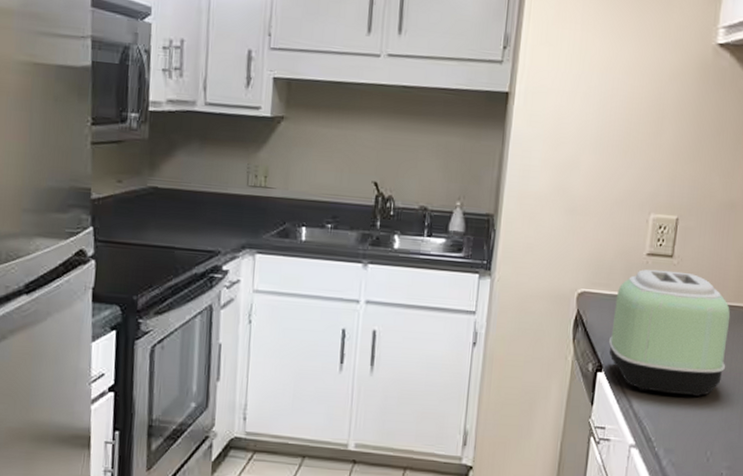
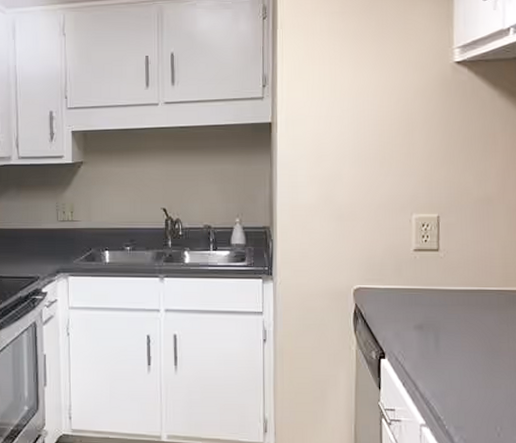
toaster: present [608,269,731,397] -> none [388,263,504,376]

